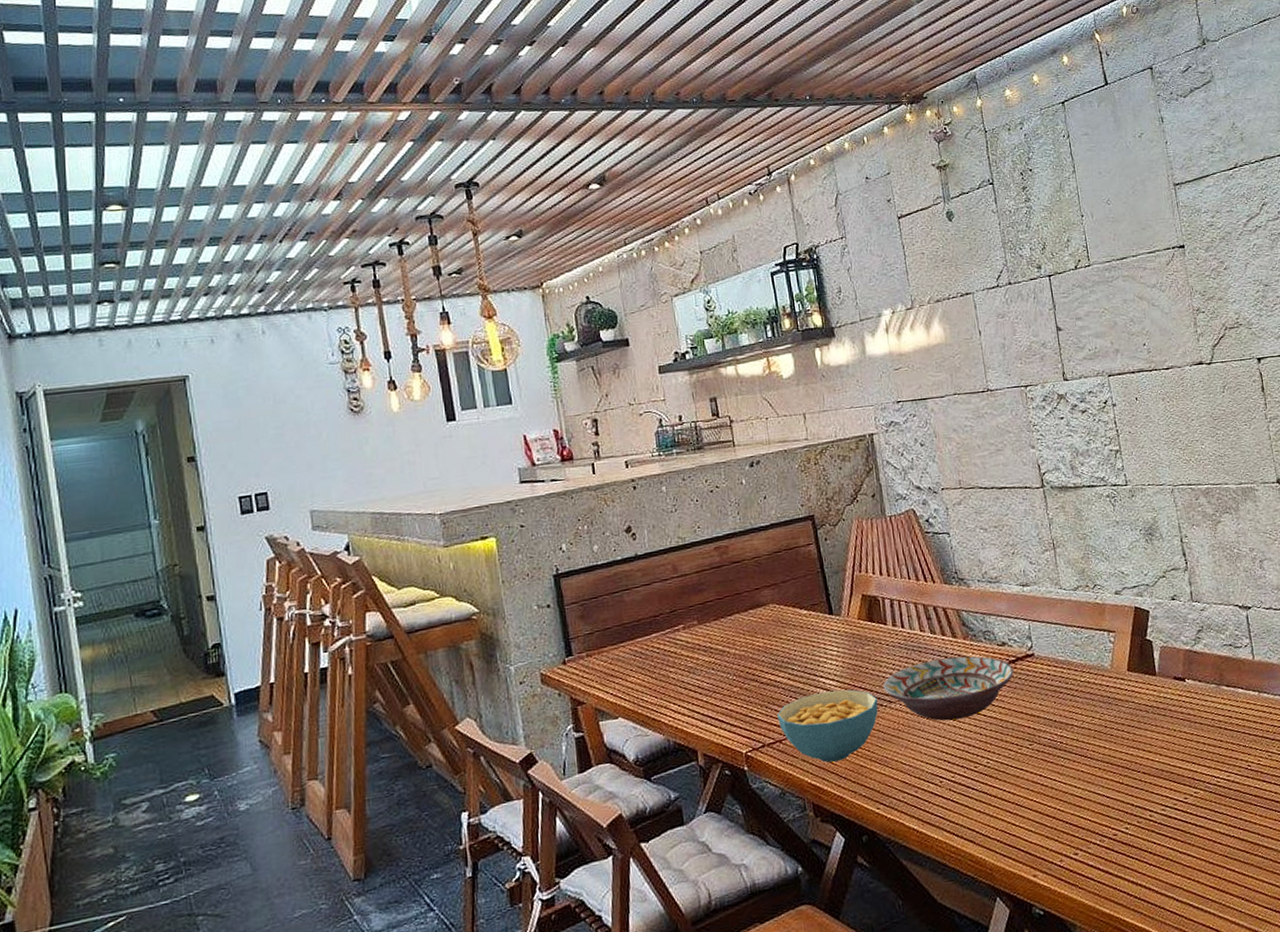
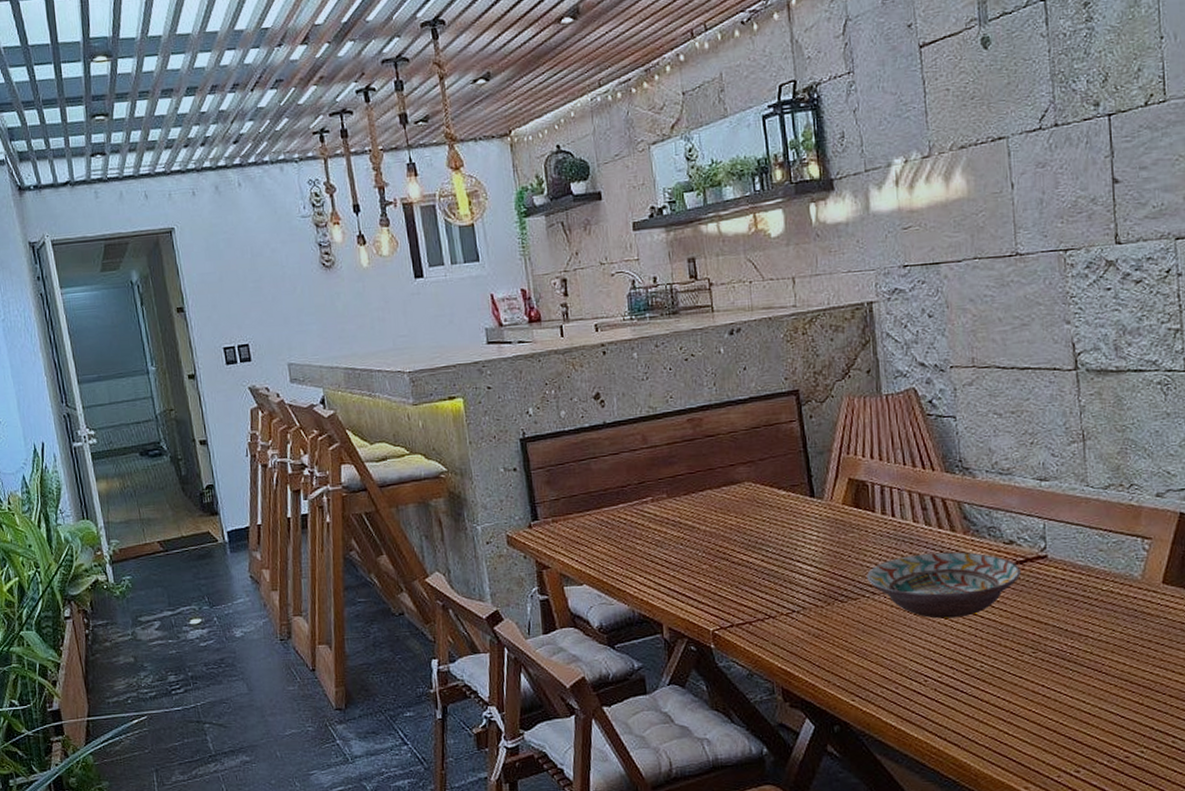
cereal bowl: present [777,689,878,763] -> none [748,576,860,650]

